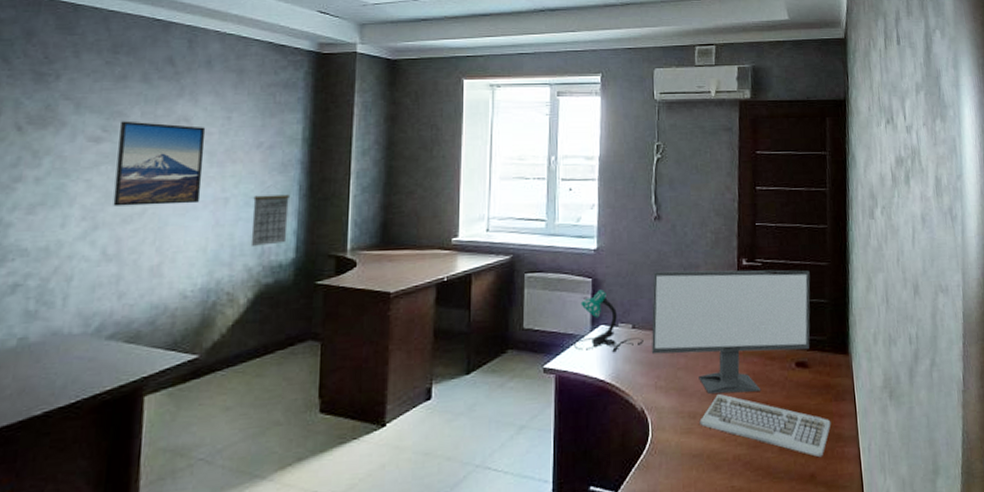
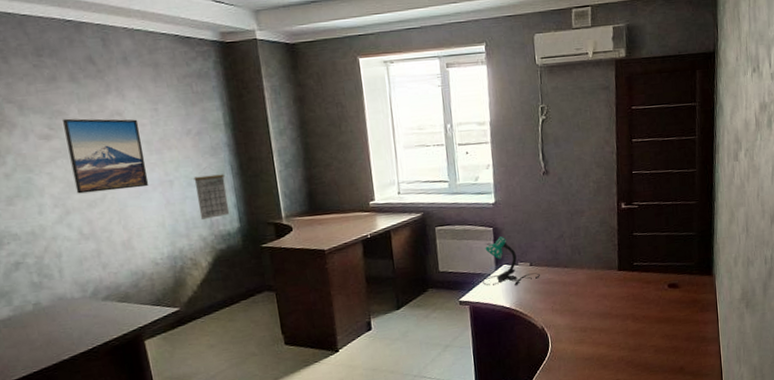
computer monitor: present [651,270,810,394] -> none [545,209,681,313]
keyboard: present [699,394,831,458] -> none [589,312,697,355]

